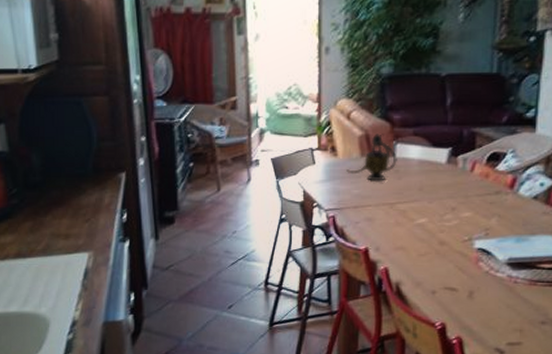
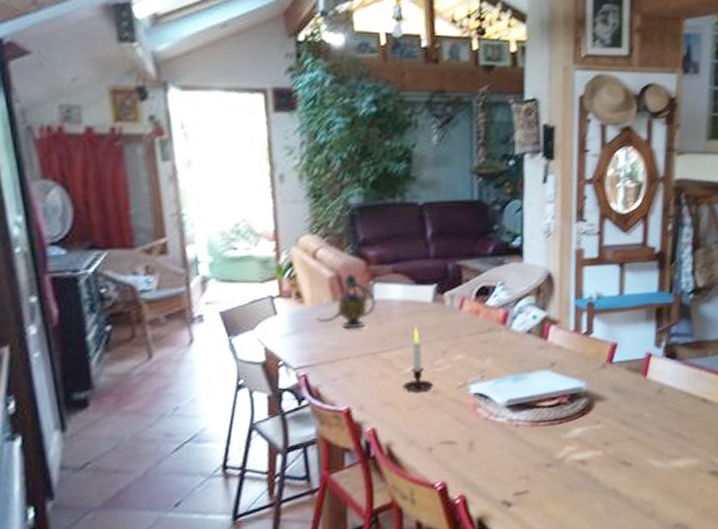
candle: none [414,183,442,243] -> present [402,326,434,393]

